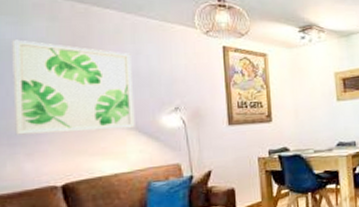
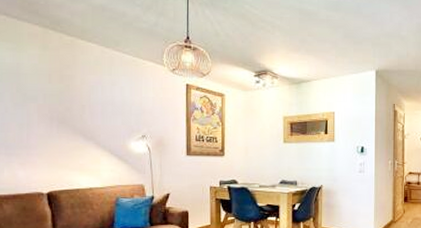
wall art: present [12,39,135,135] -> none [10,64,109,151]

